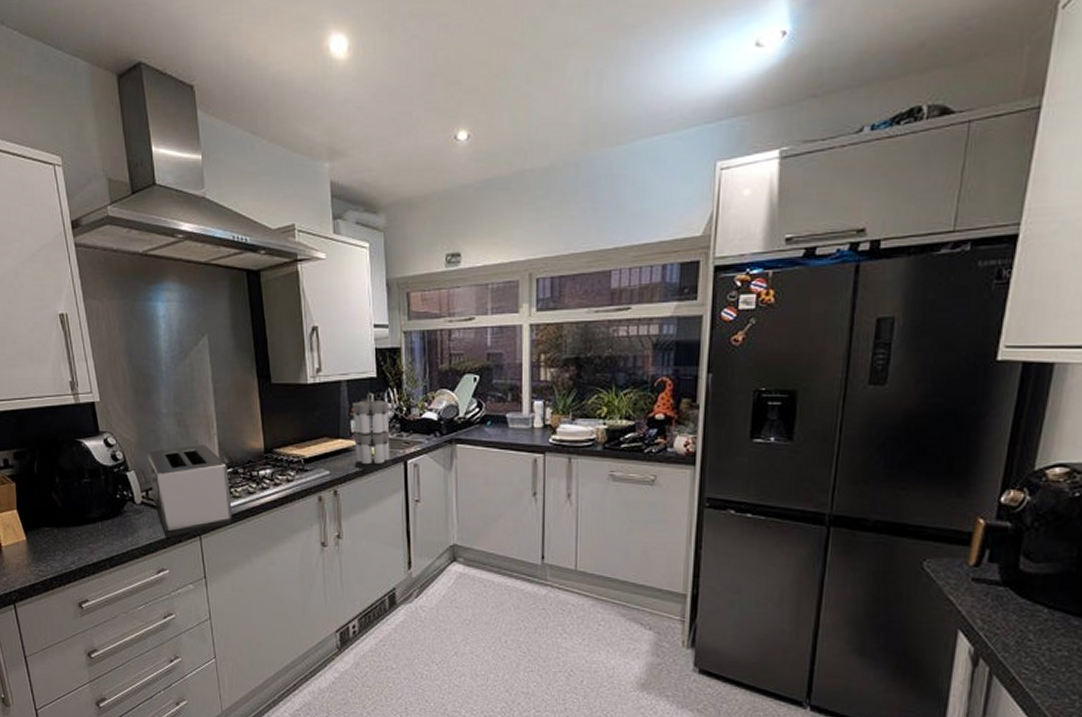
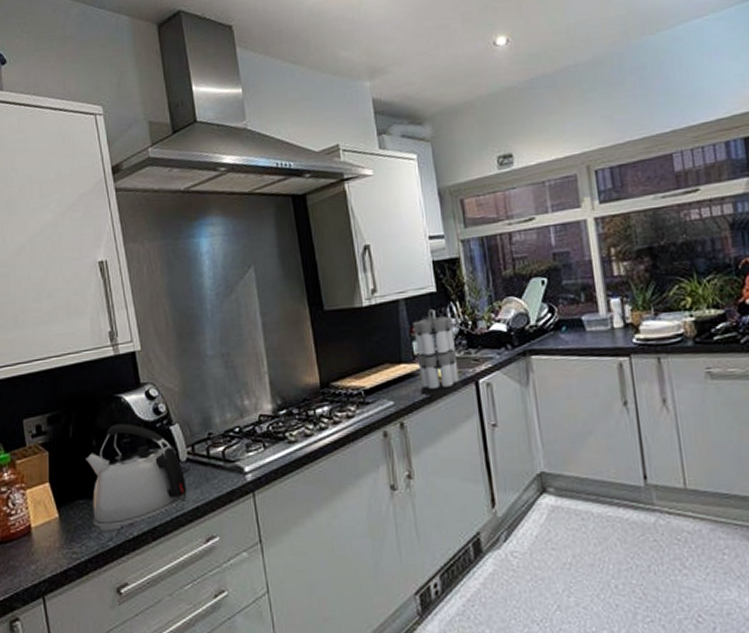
kettle: none [50,465,141,556] -> present [86,423,187,532]
toaster: present [148,445,233,538] -> none [193,386,289,498]

